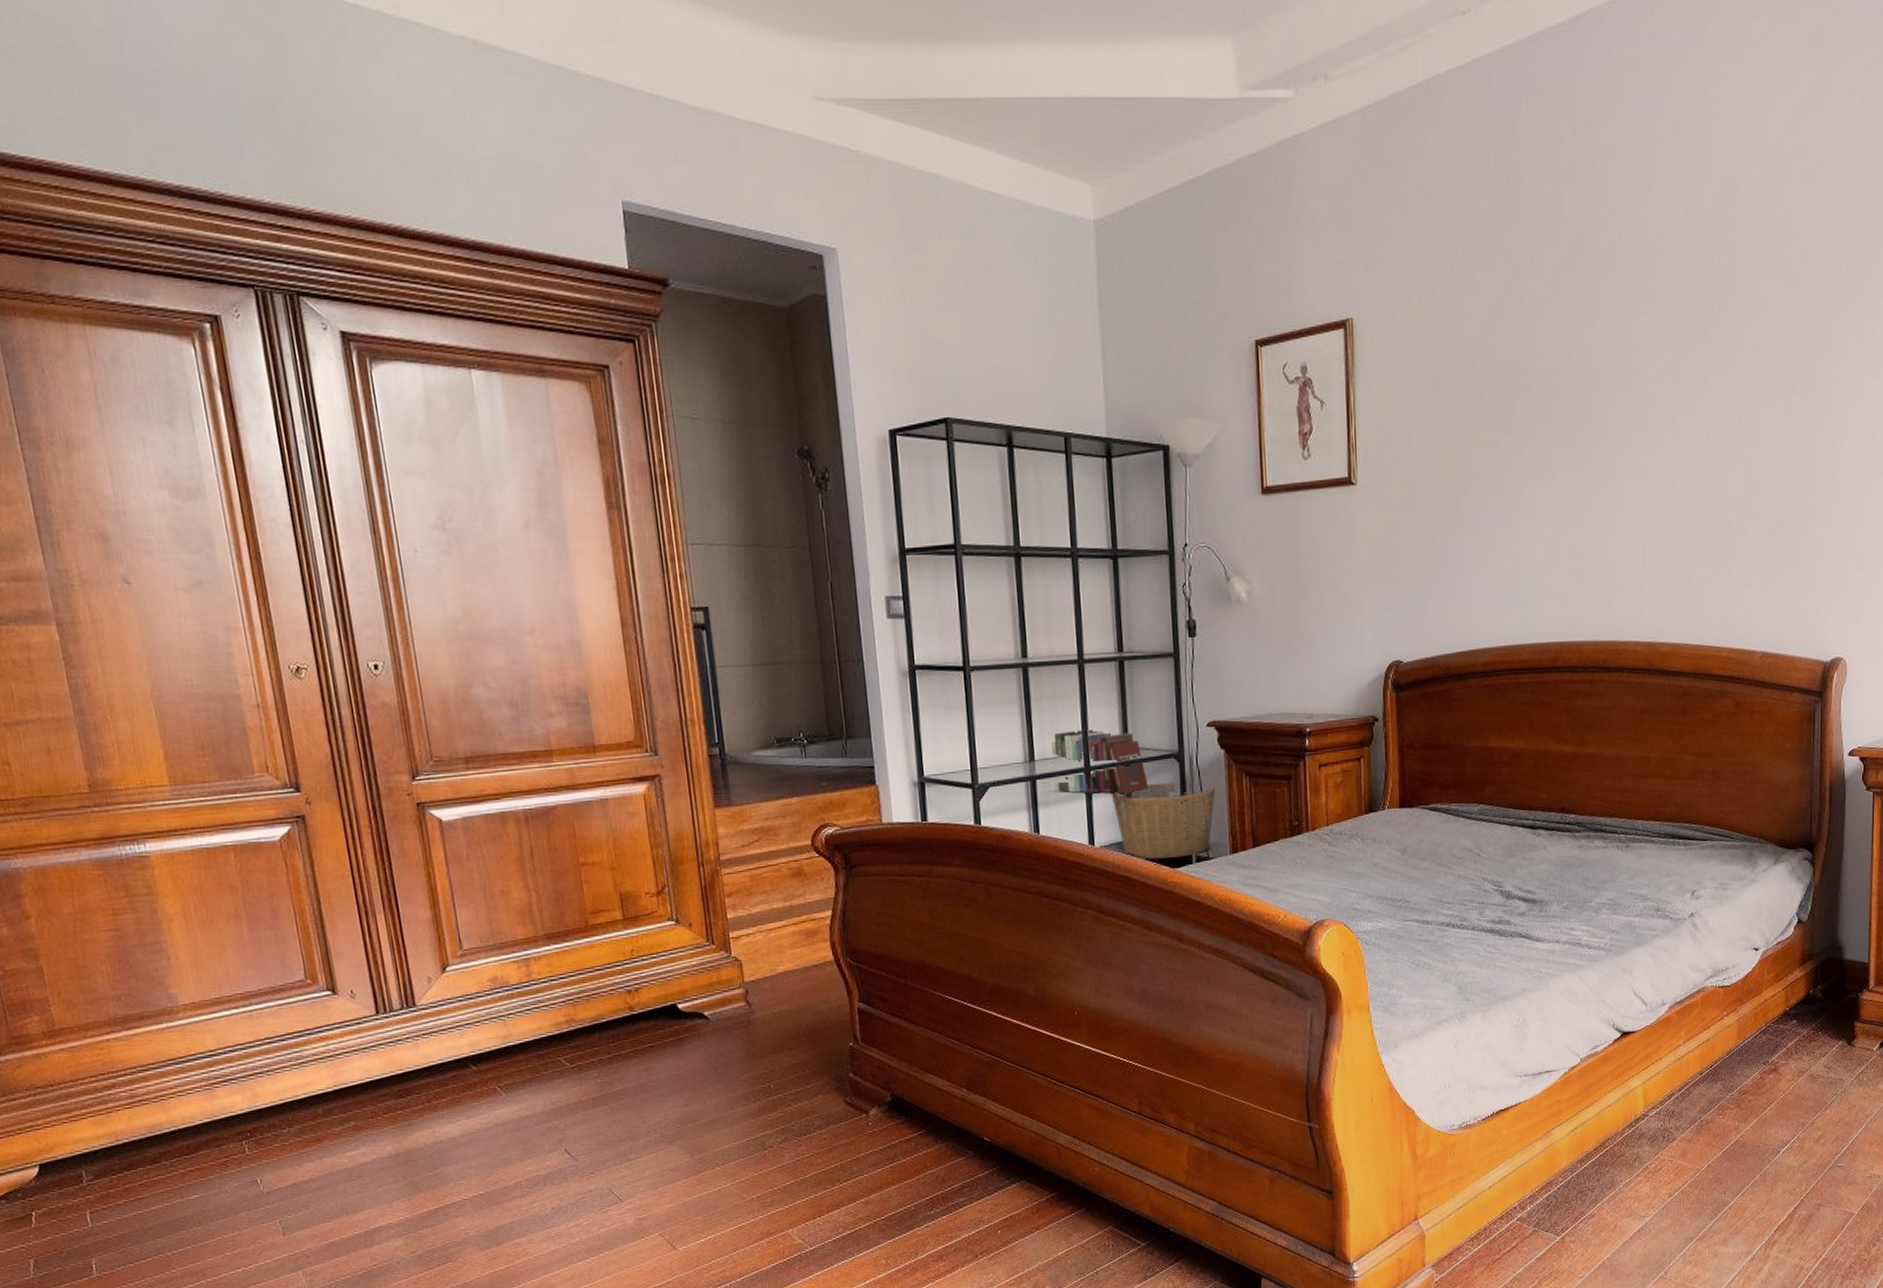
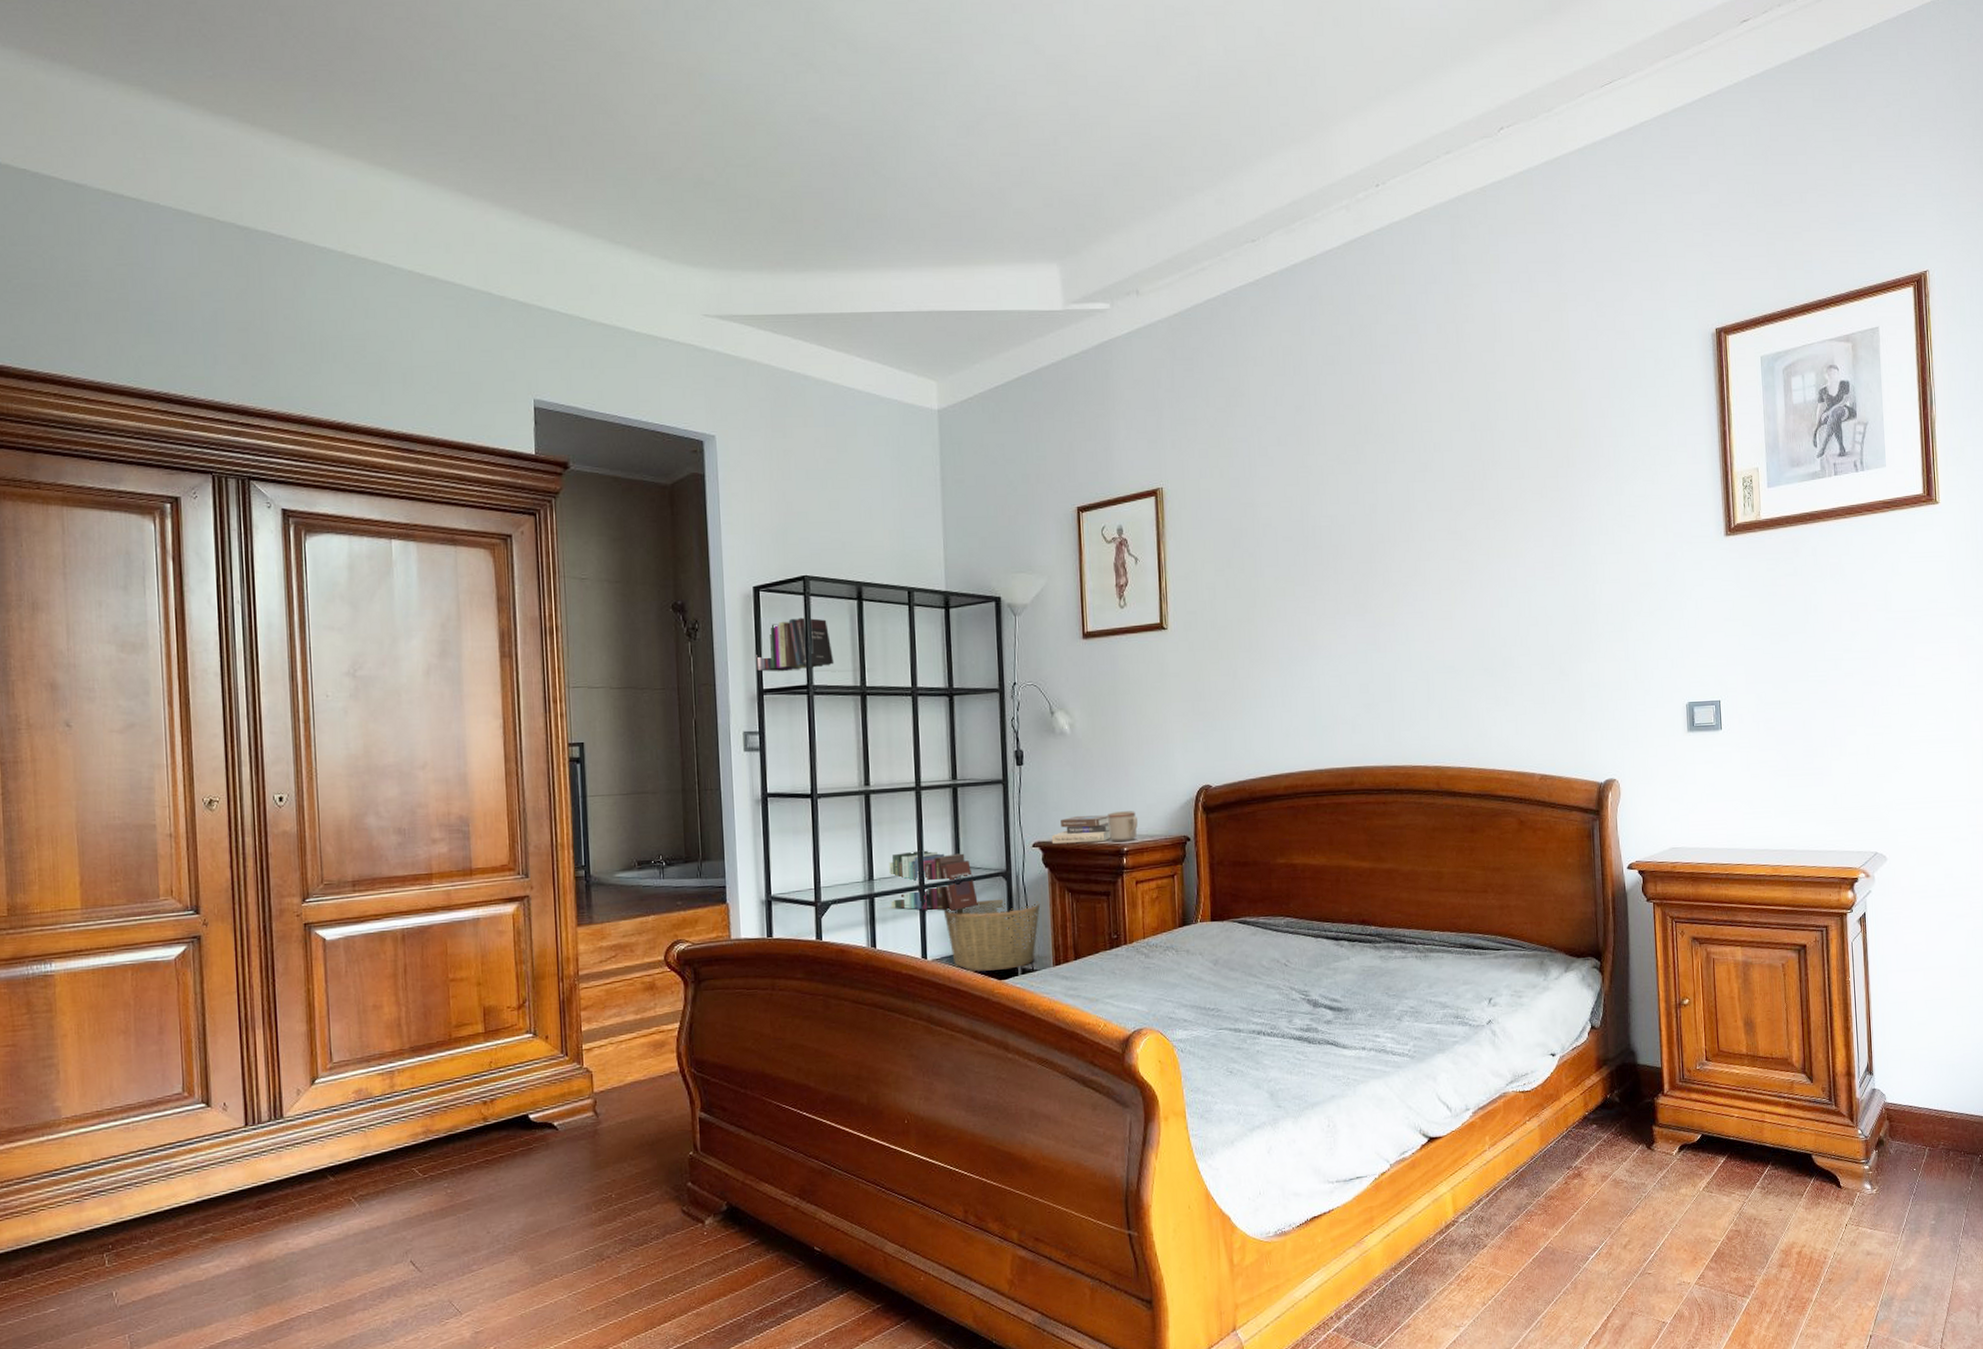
books: none [896,466,984,529] -> present [756,617,834,672]
books: none [1227,692,1293,723] -> present [1051,815,1111,844]
mug: none [1289,688,1321,722] -> present [1108,811,1138,842]

